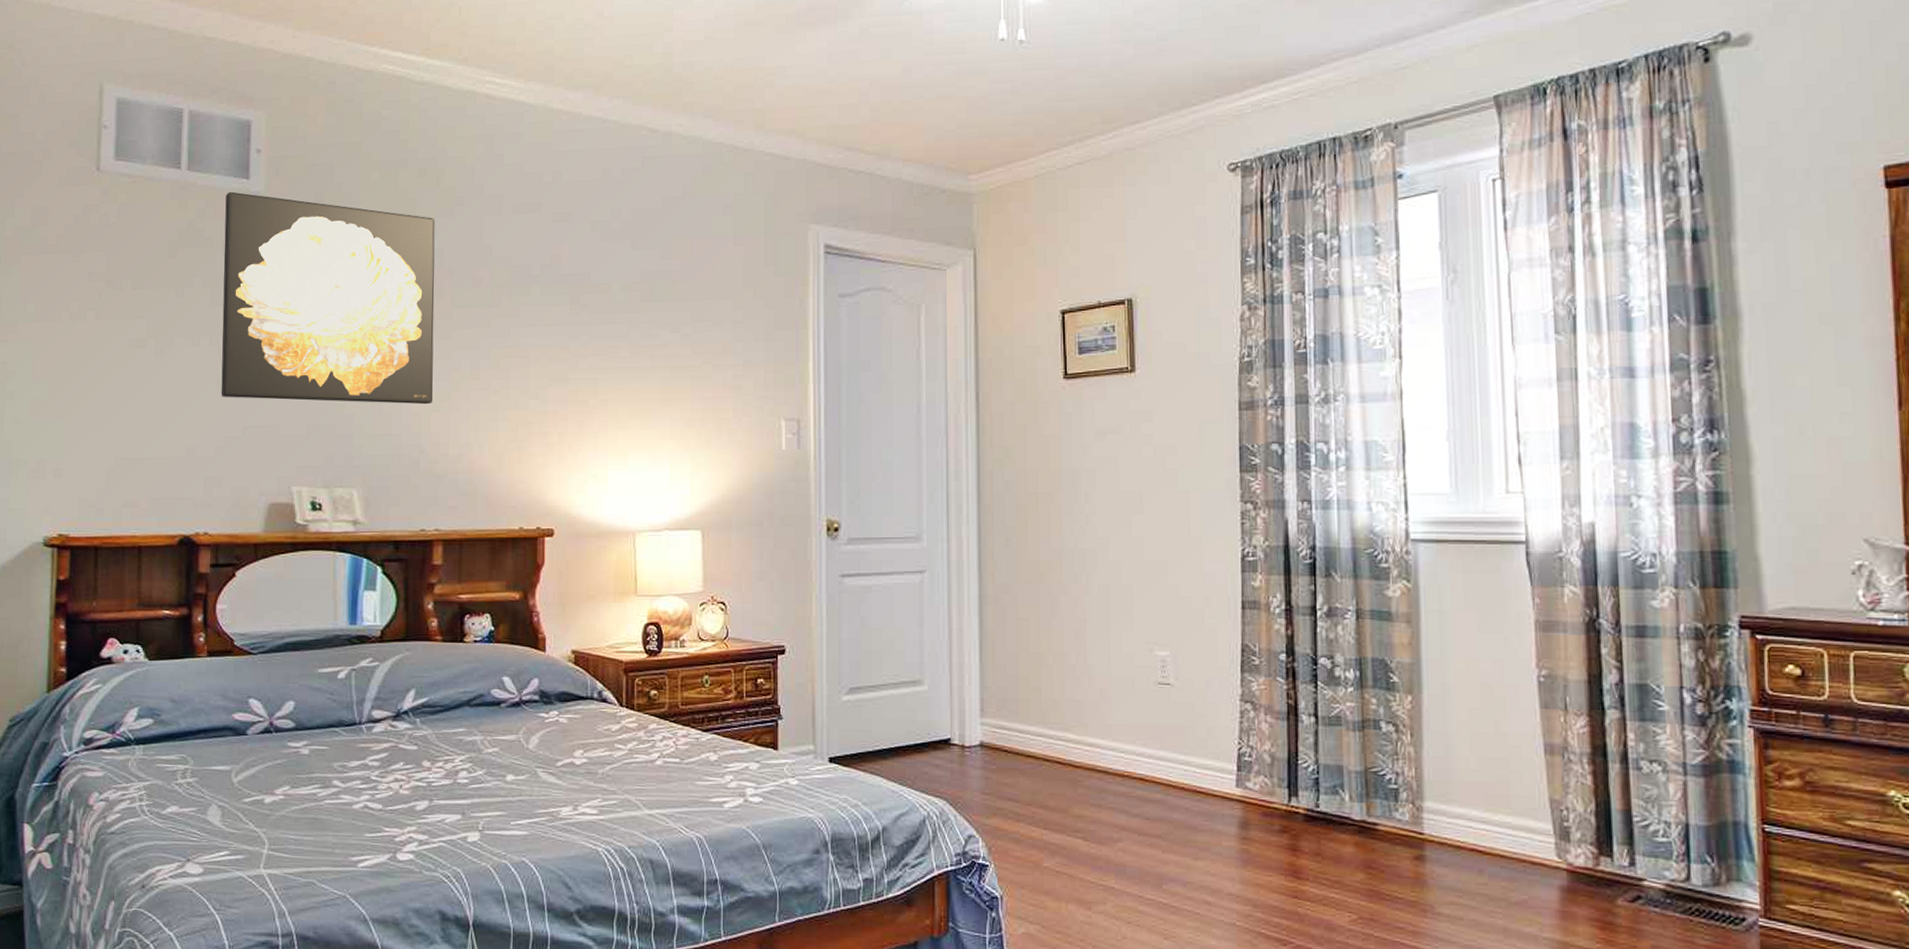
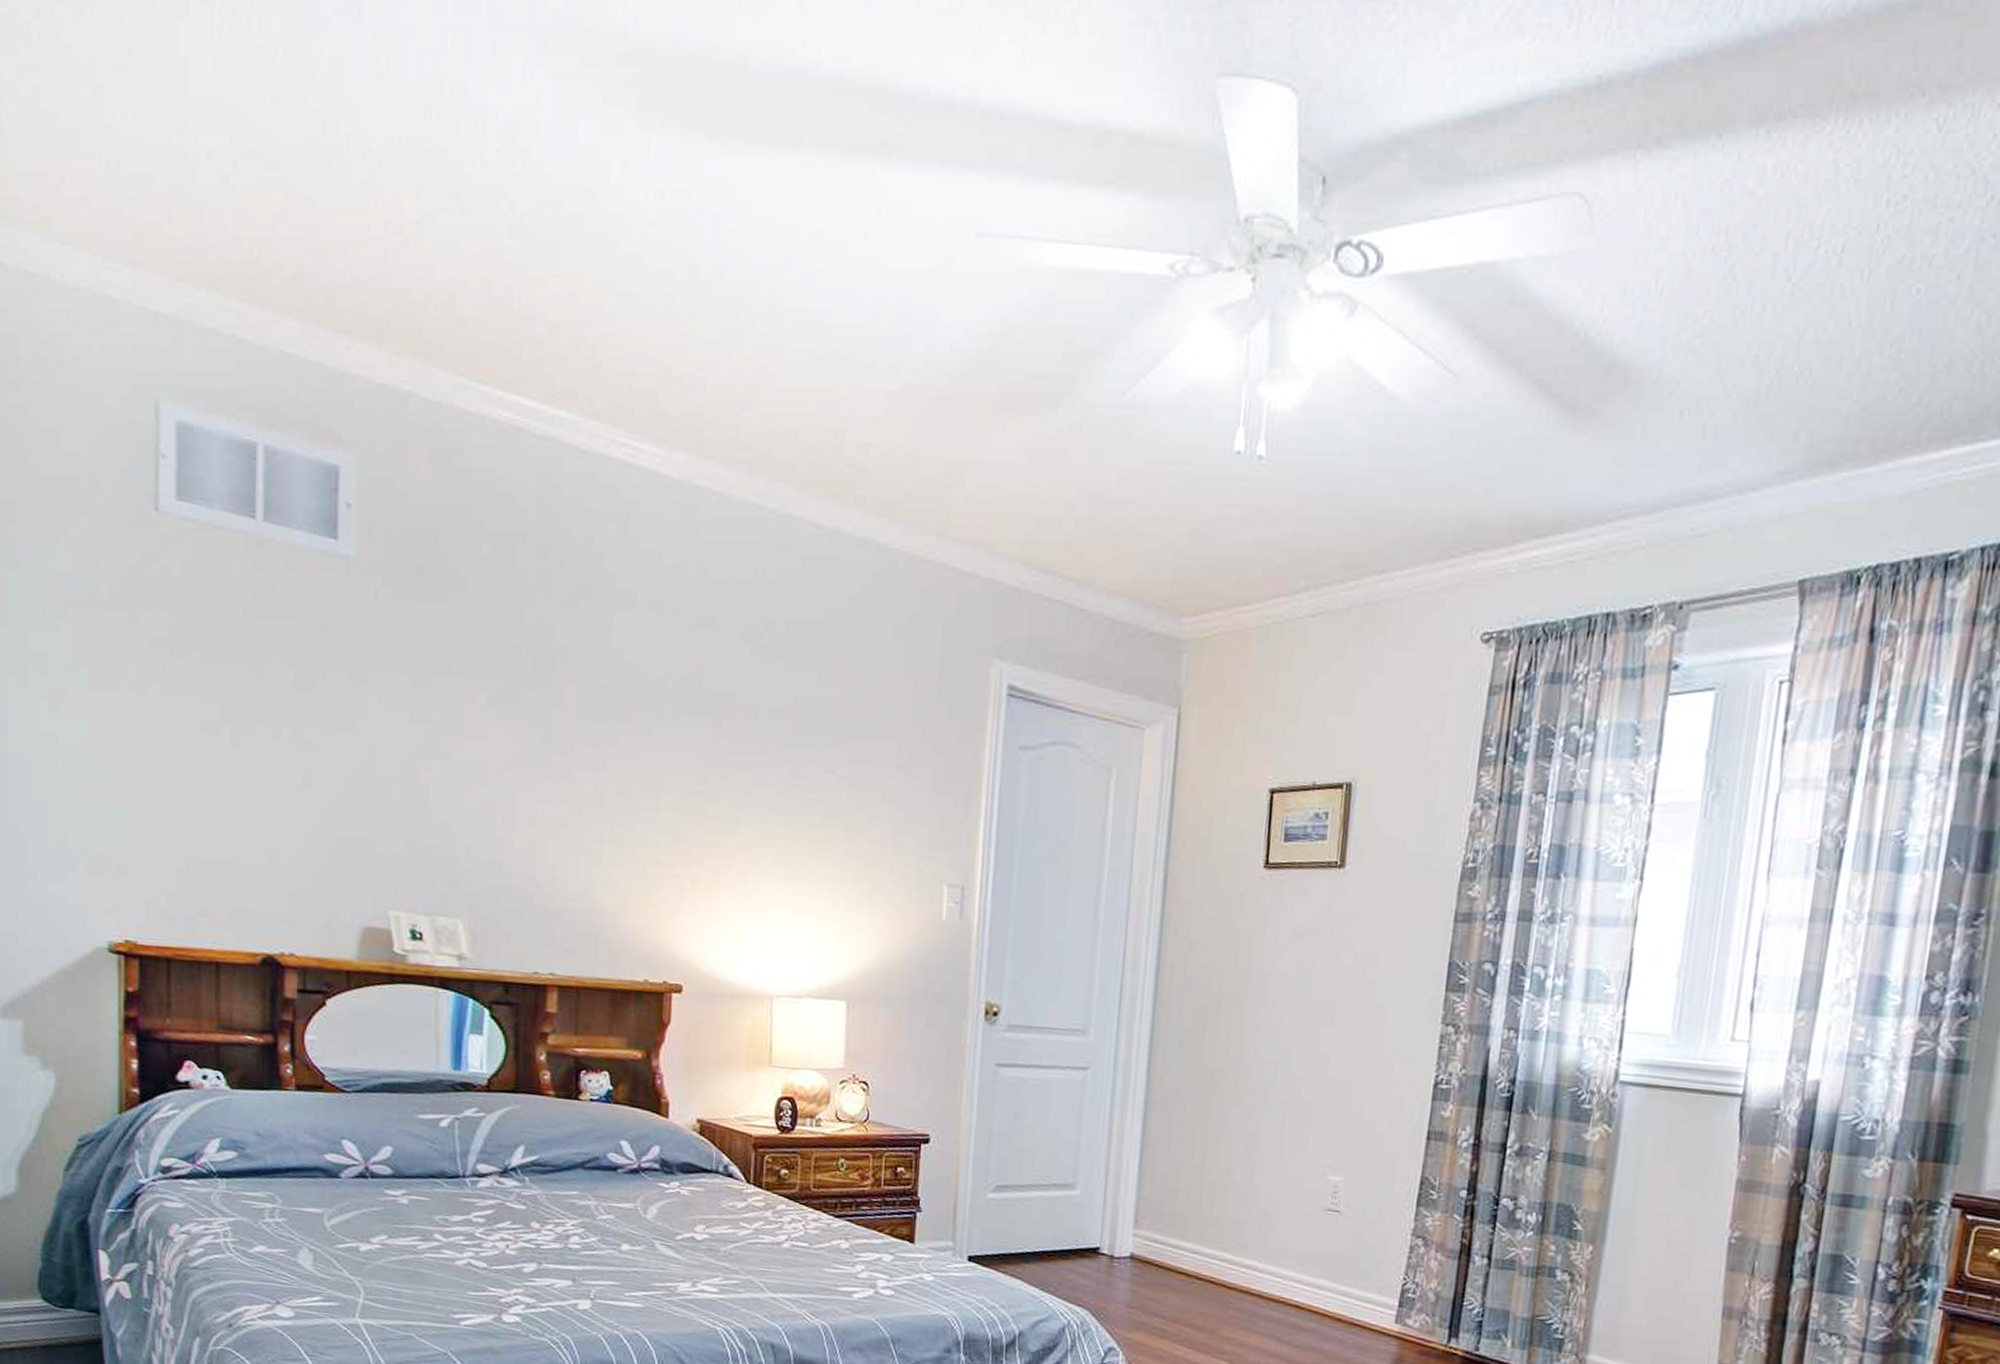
wall art: present [221,191,435,405] -> none [307,552,557,831]

